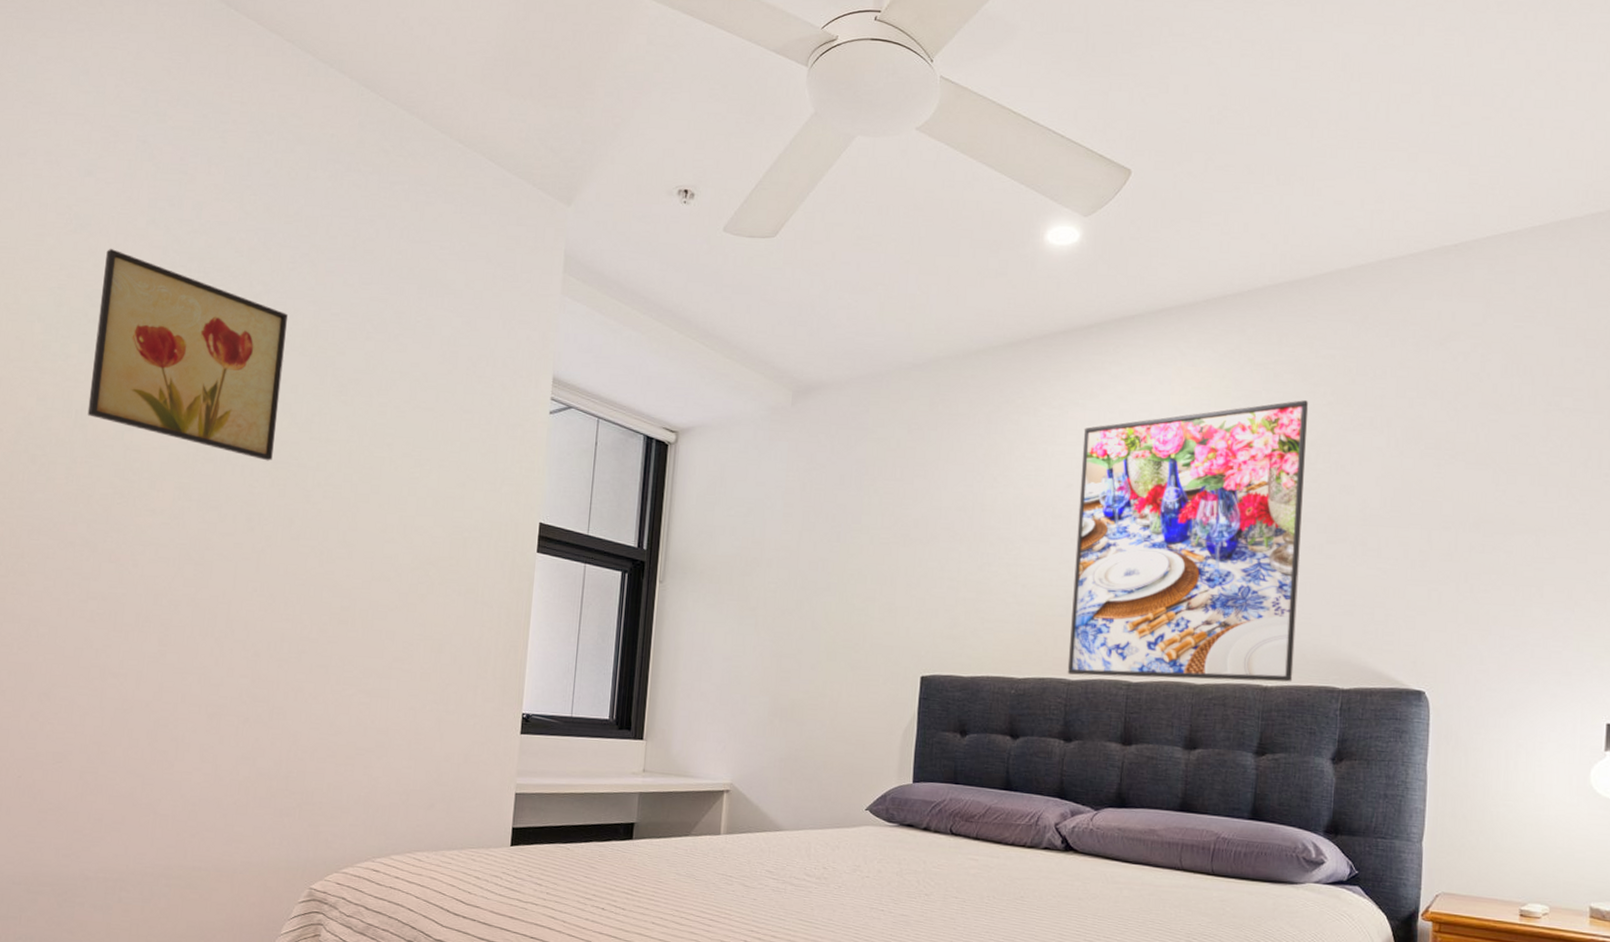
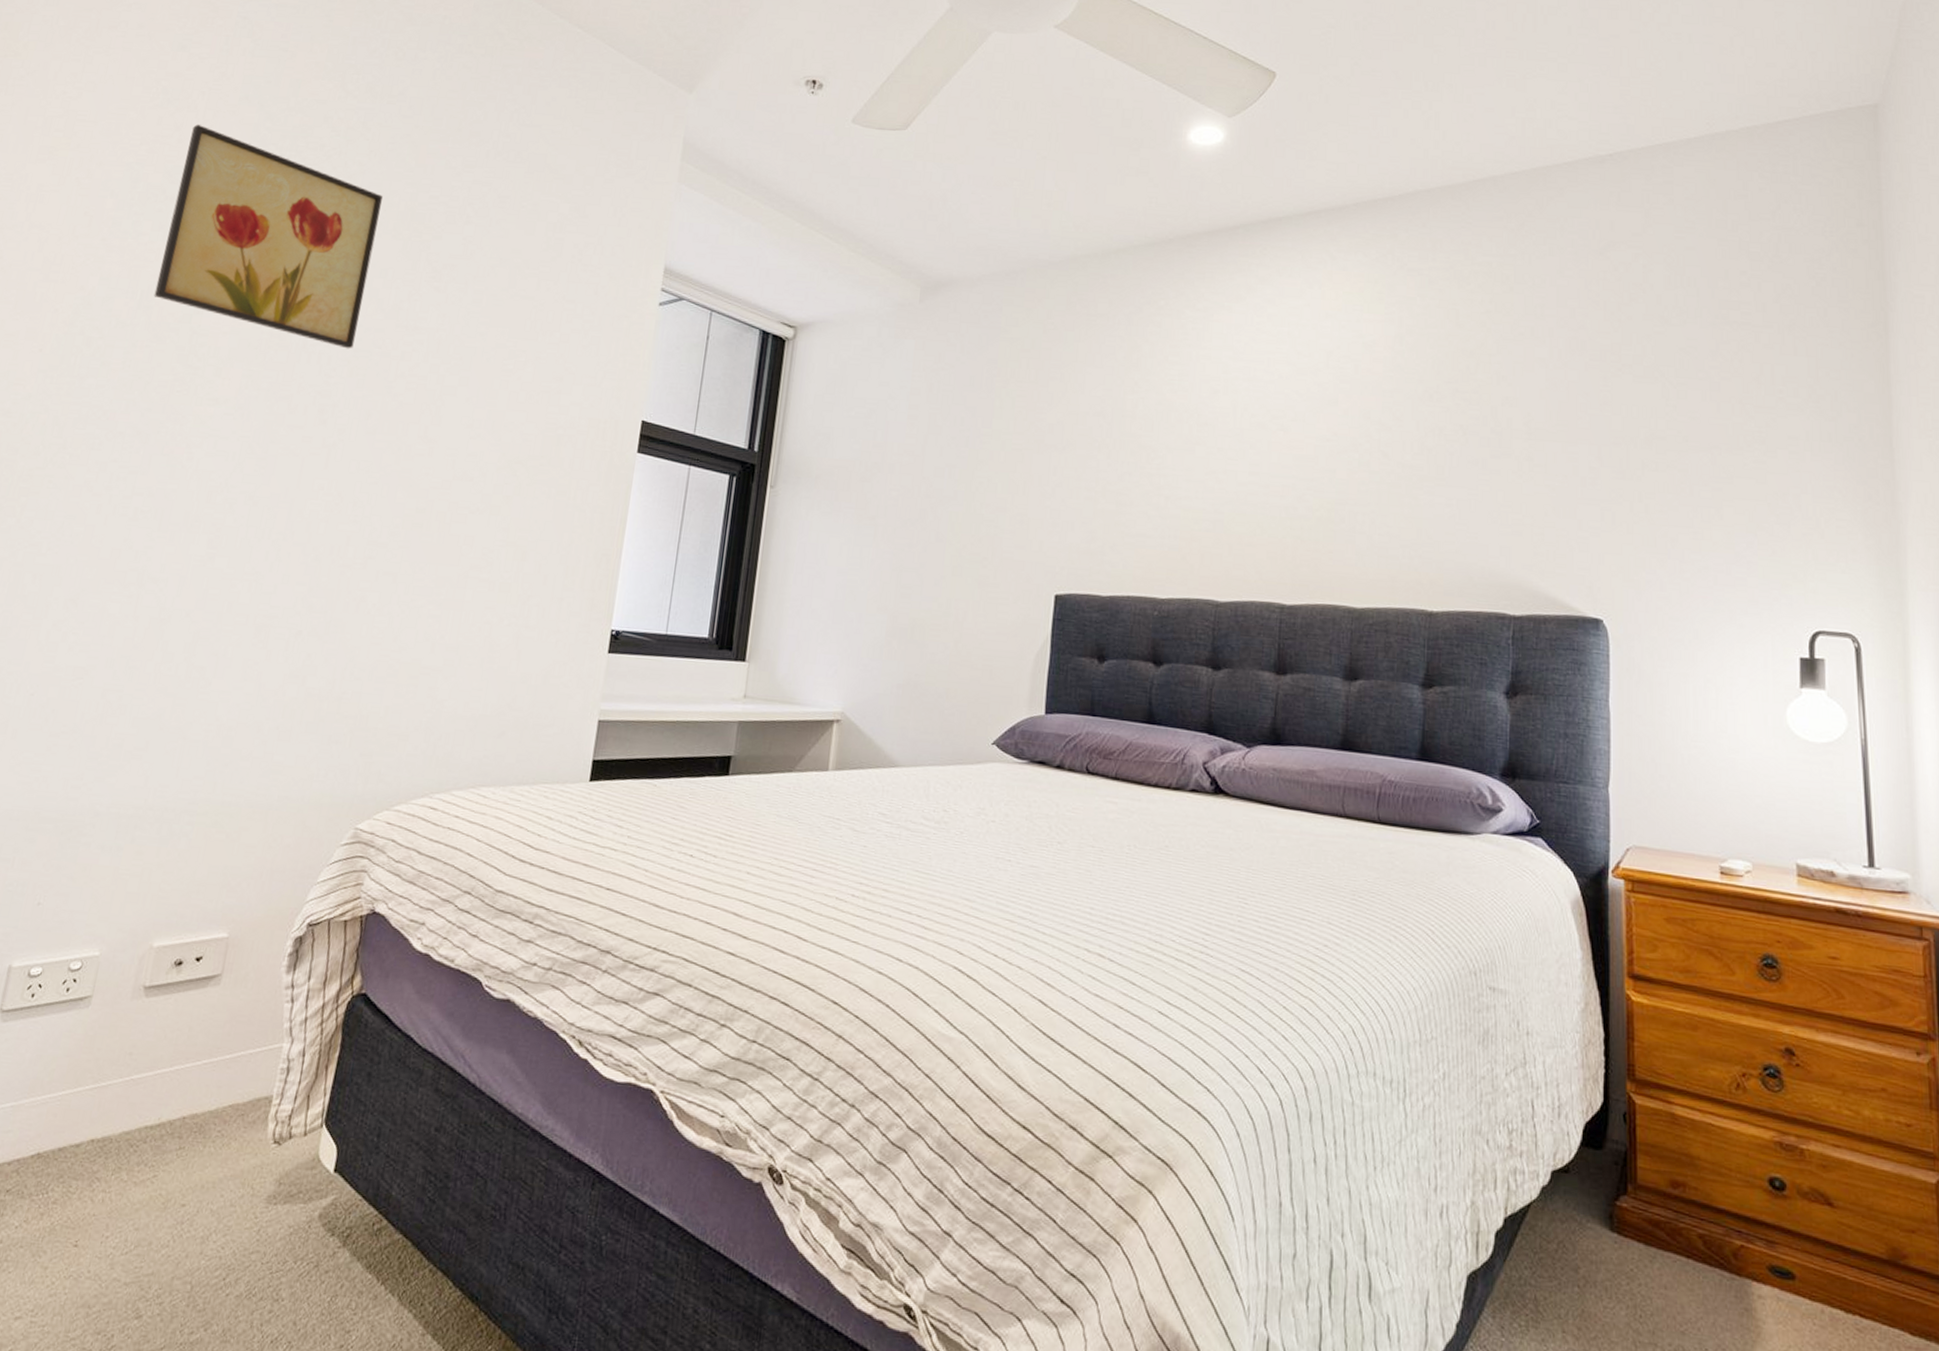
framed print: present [1067,400,1309,682] -> none [1215,307,1466,607]

